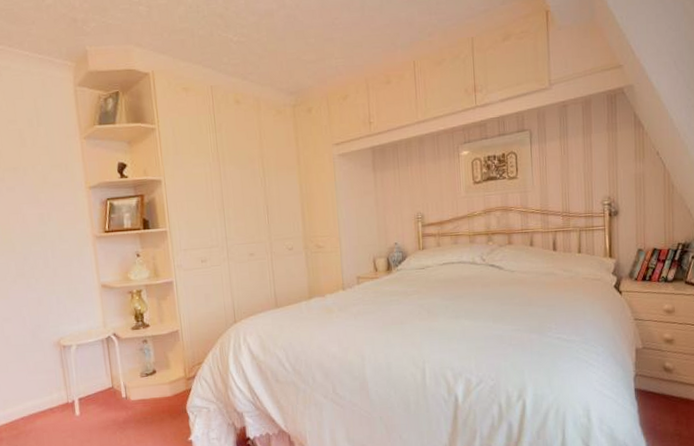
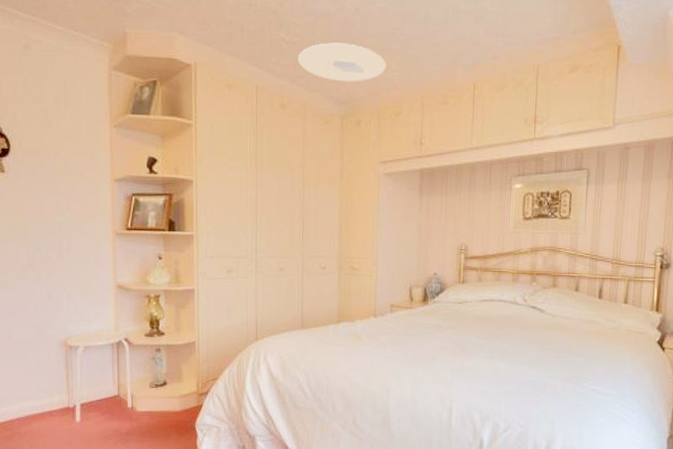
ceiling light: none [246,37,330,74] -> present [297,42,386,82]

